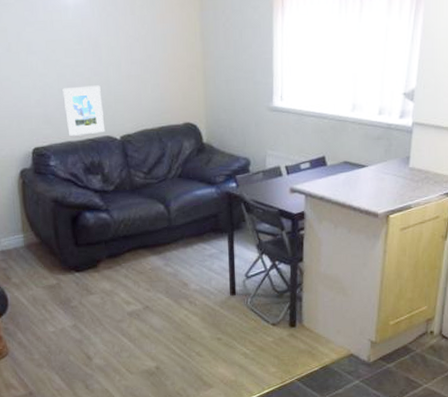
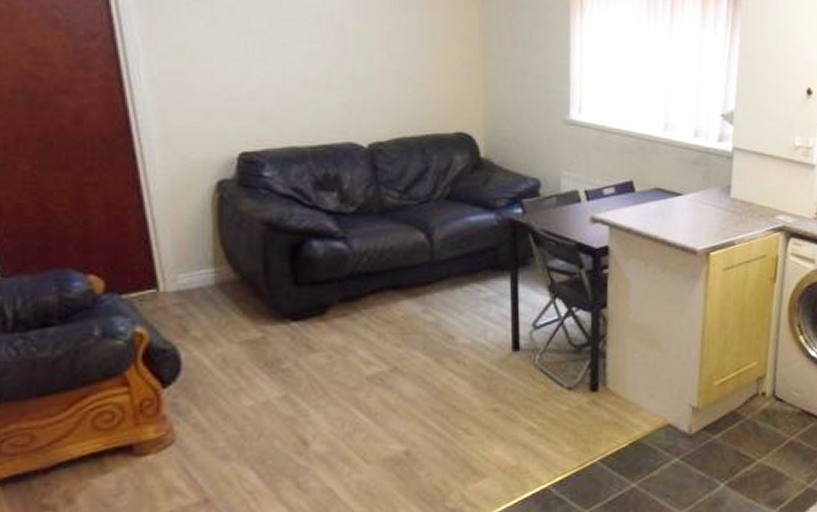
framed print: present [62,85,106,136] -> none [289,78,347,140]

